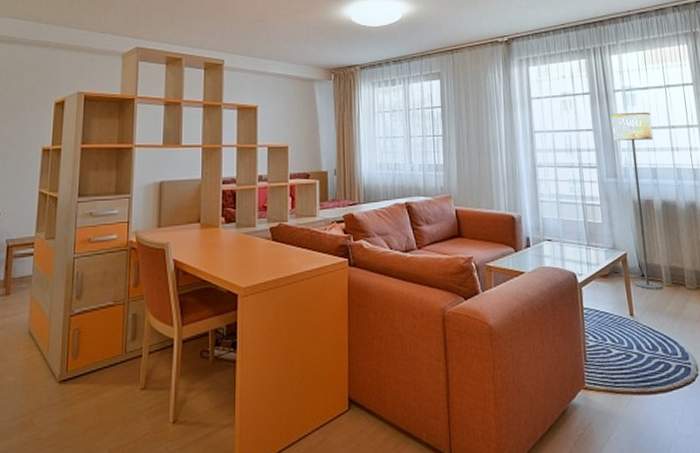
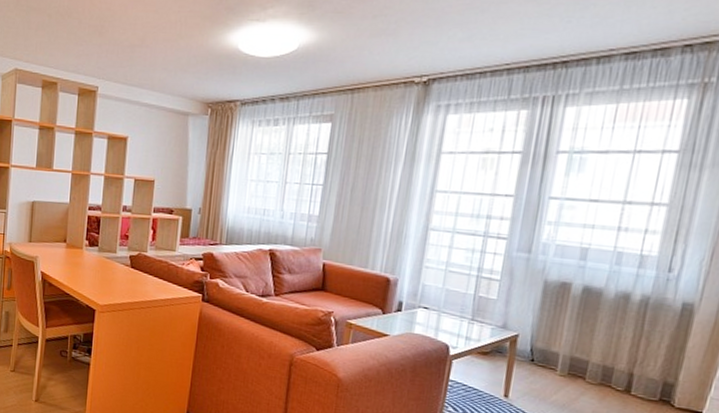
floor lamp: present [611,113,662,290] -> none [519,179,602,378]

